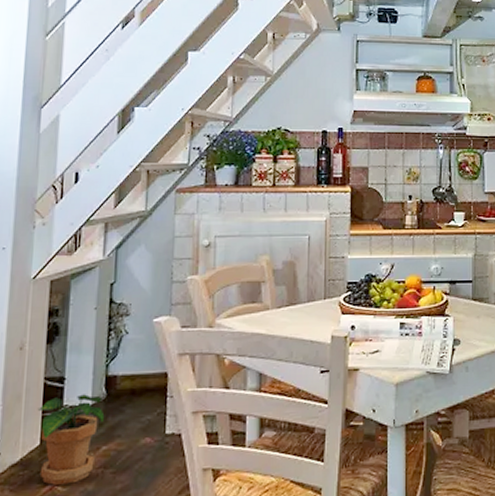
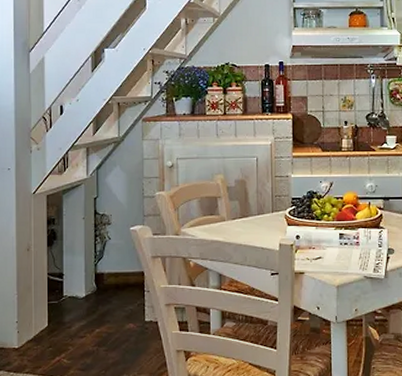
potted plant: present [37,394,105,485] -> none [44,287,96,358]

